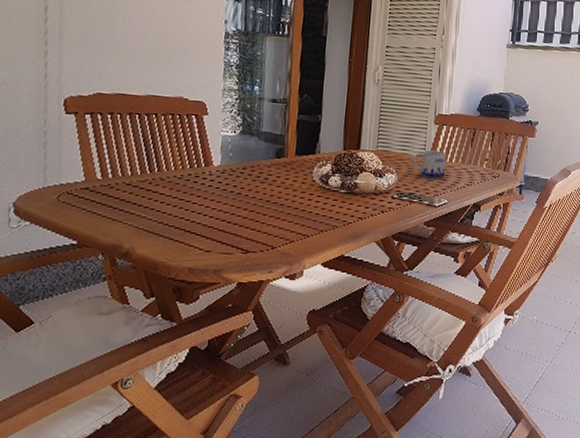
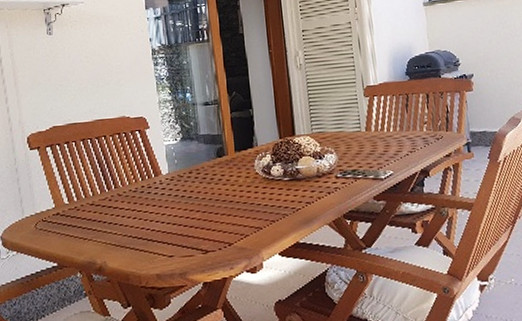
mug: present [412,150,447,179] -> none [348,122,386,152]

